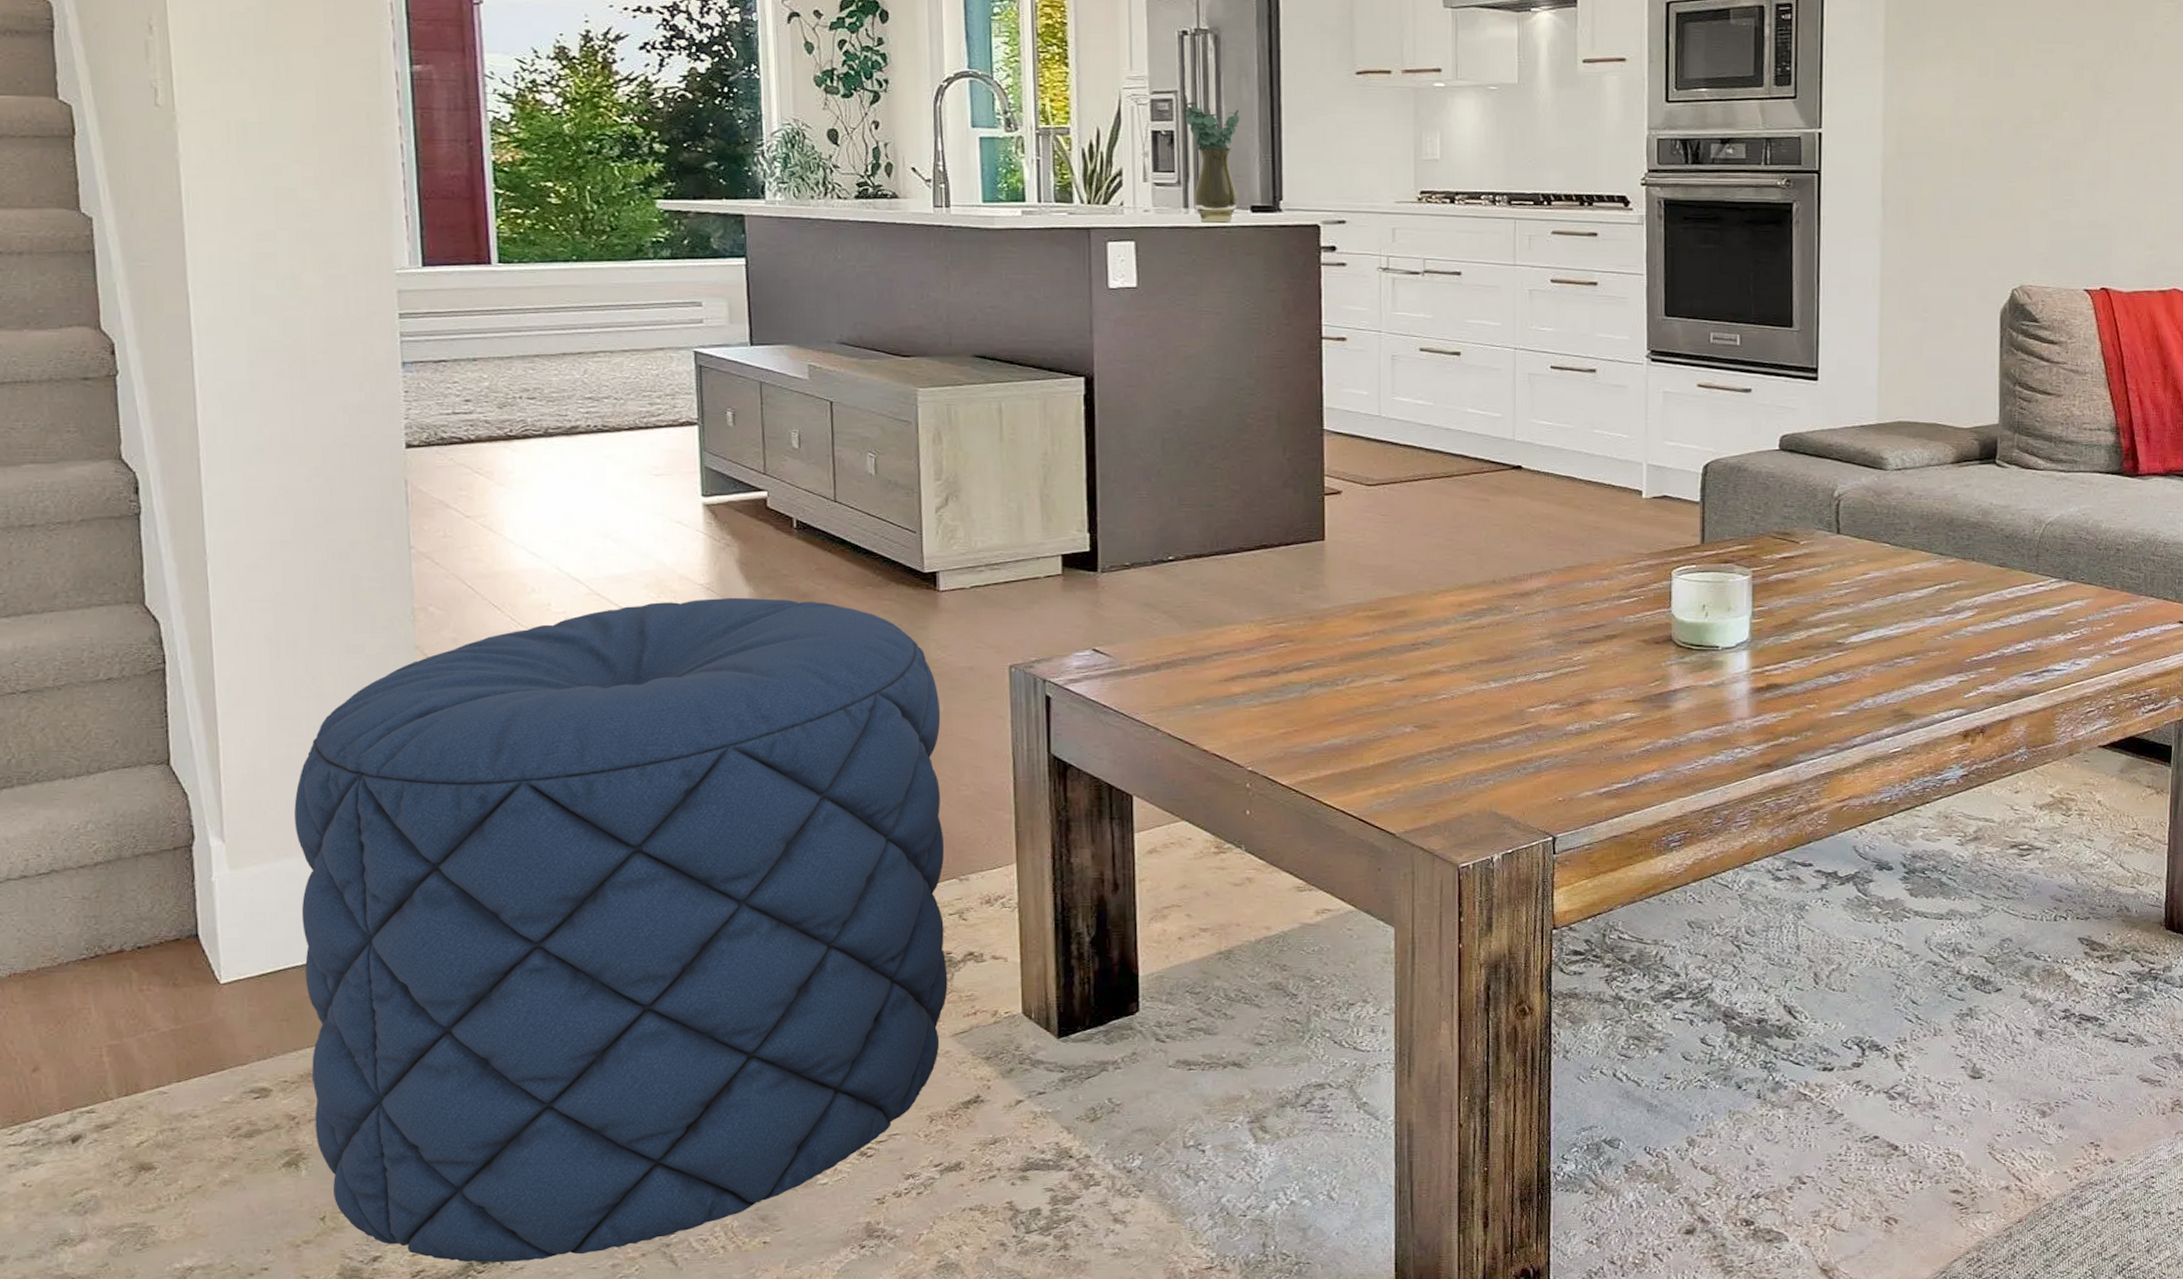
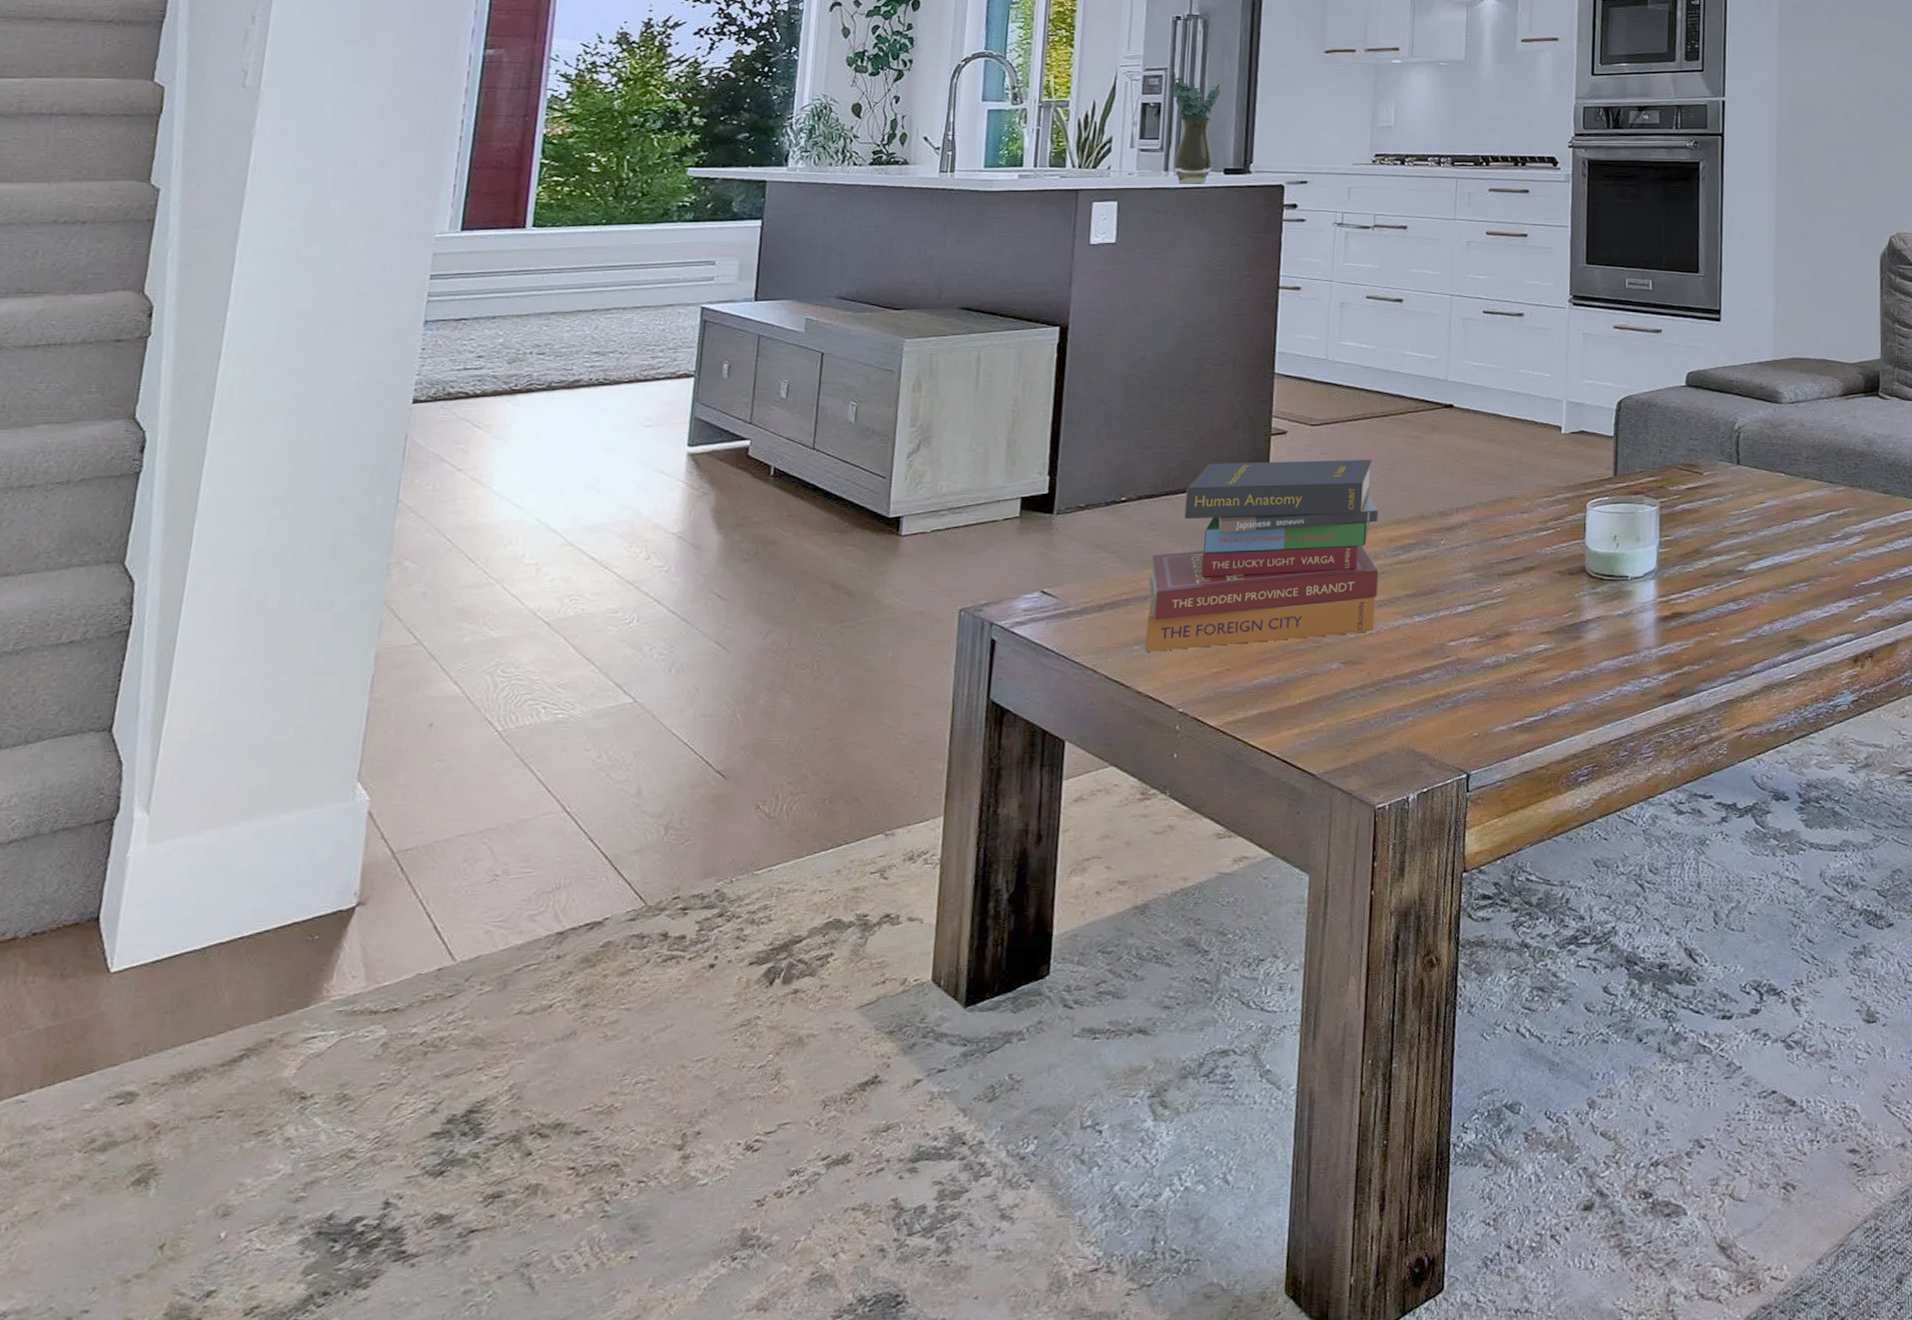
pouf: present [294,597,948,1263] -> none [174,545,888,1294]
books: none [1205,522,1449,711] -> present [1145,460,1379,652]

